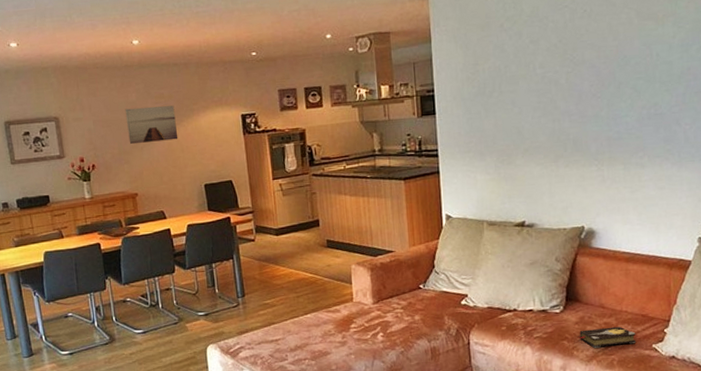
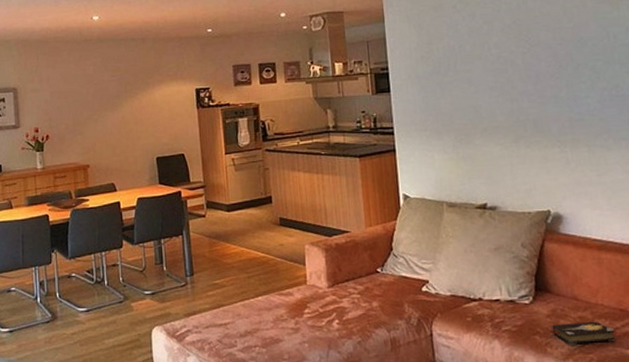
wall art: present [125,105,178,144] -> none [82,79,133,115]

